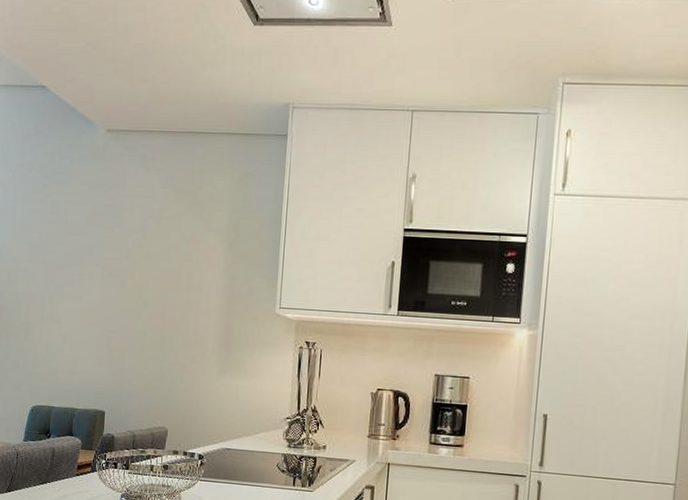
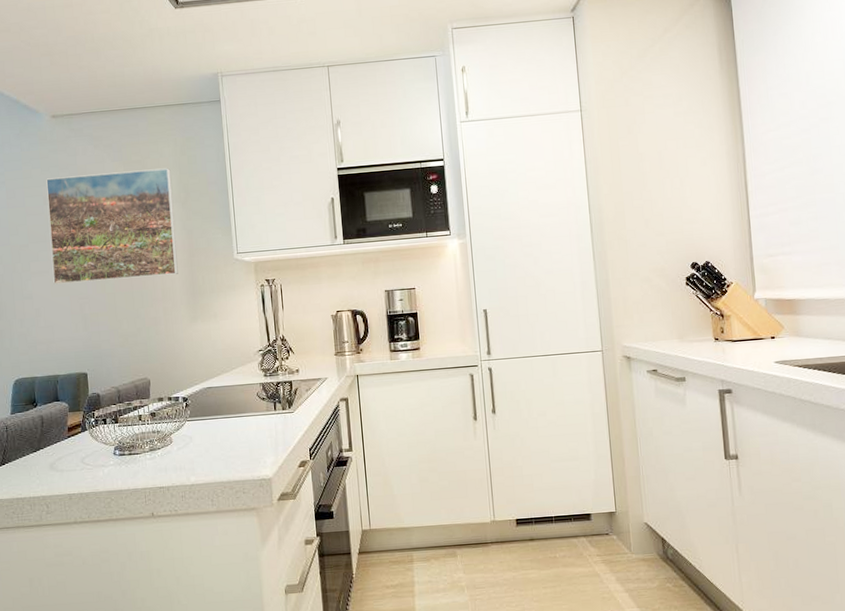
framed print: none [84,197,223,321] -> present [46,168,178,285]

